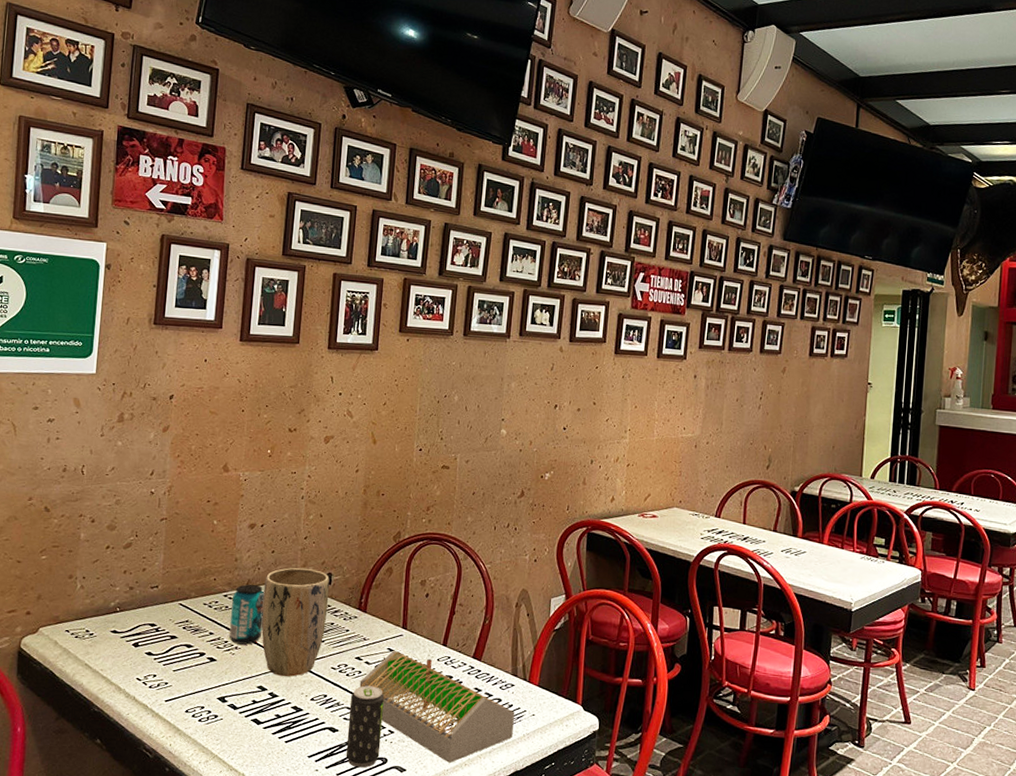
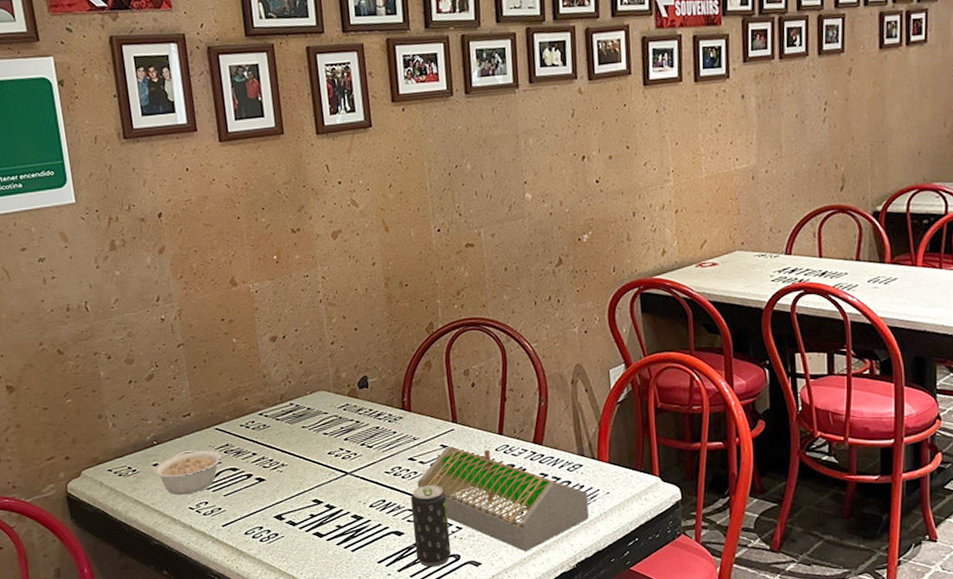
legume: none [109,623,193,665] -> present [153,450,234,495]
beverage can: present [229,584,265,645] -> none [268,398,306,461]
plant pot: present [261,567,330,677] -> none [298,374,371,487]

